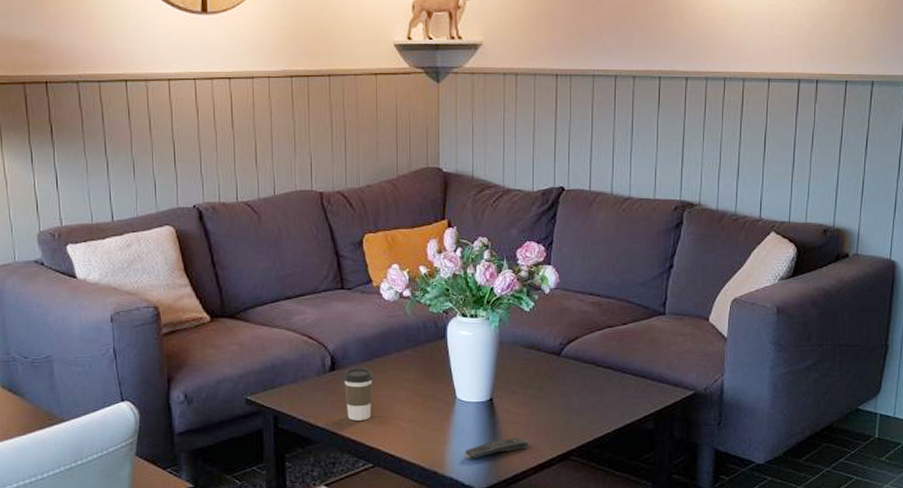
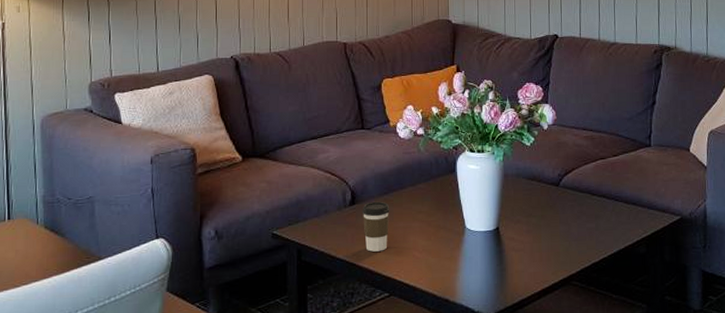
remote control: present [463,437,529,460] -> none [473,264,533,287]

